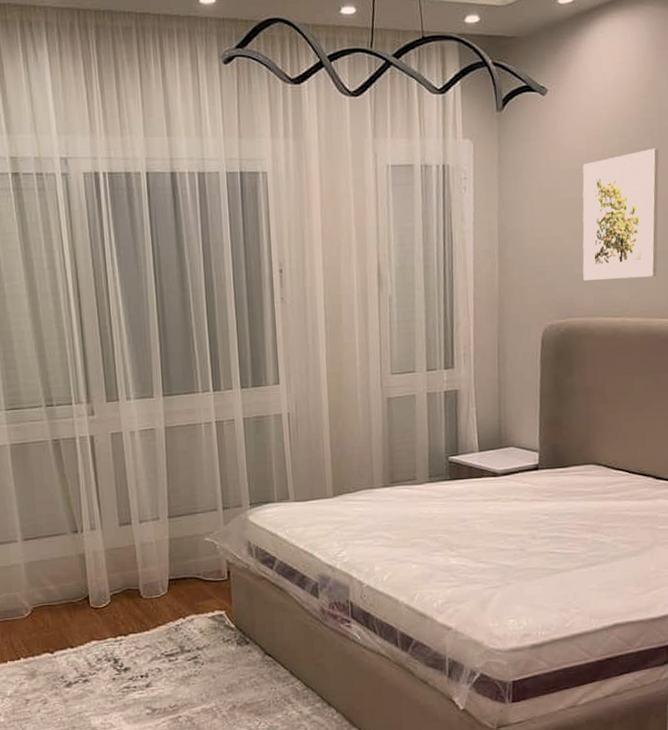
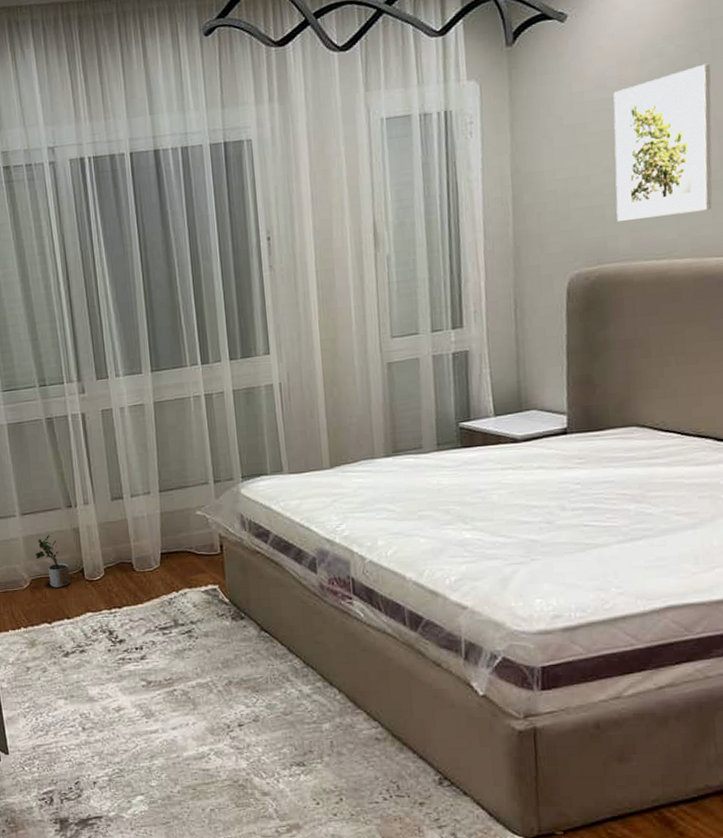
potted plant: none [38,561,76,616] -> present [36,535,71,588]

